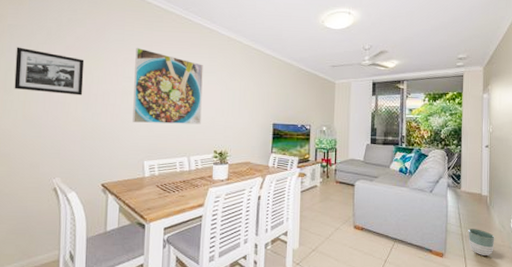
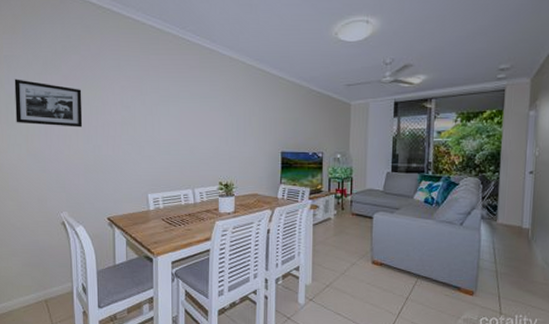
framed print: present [132,47,203,125] -> none [133,73,204,155]
planter: present [468,229,495,255] -> none [503,265,536,294]

